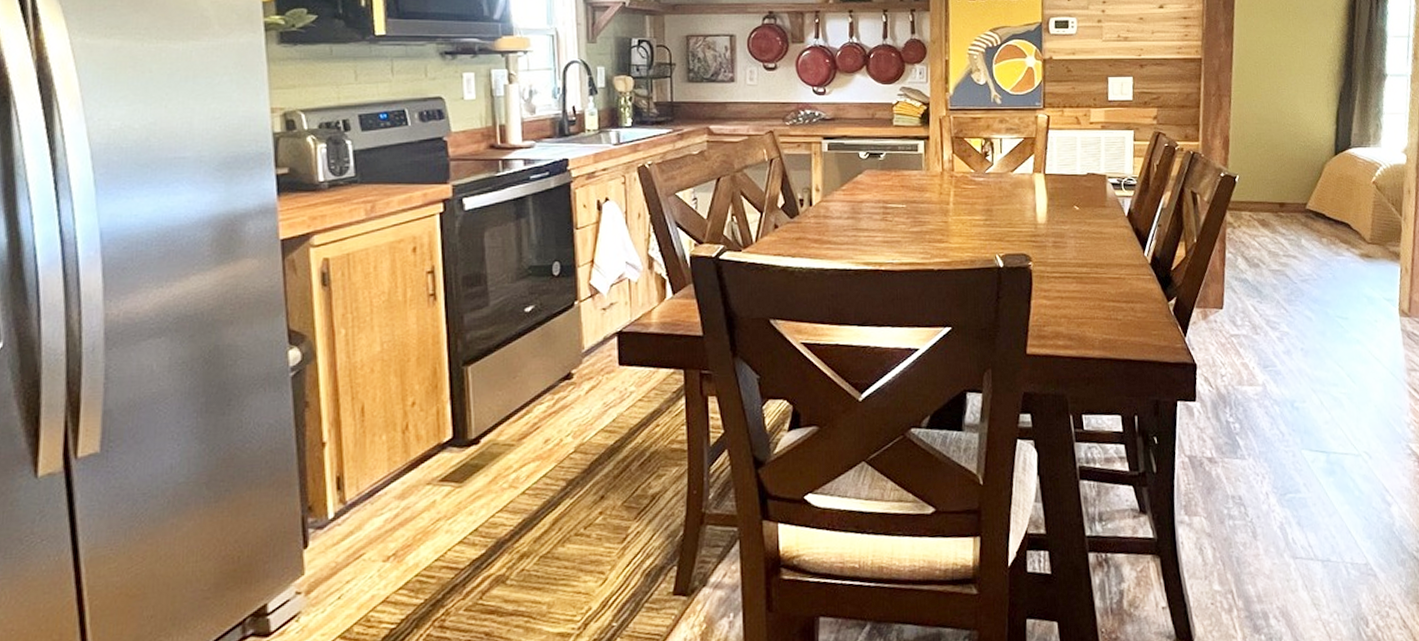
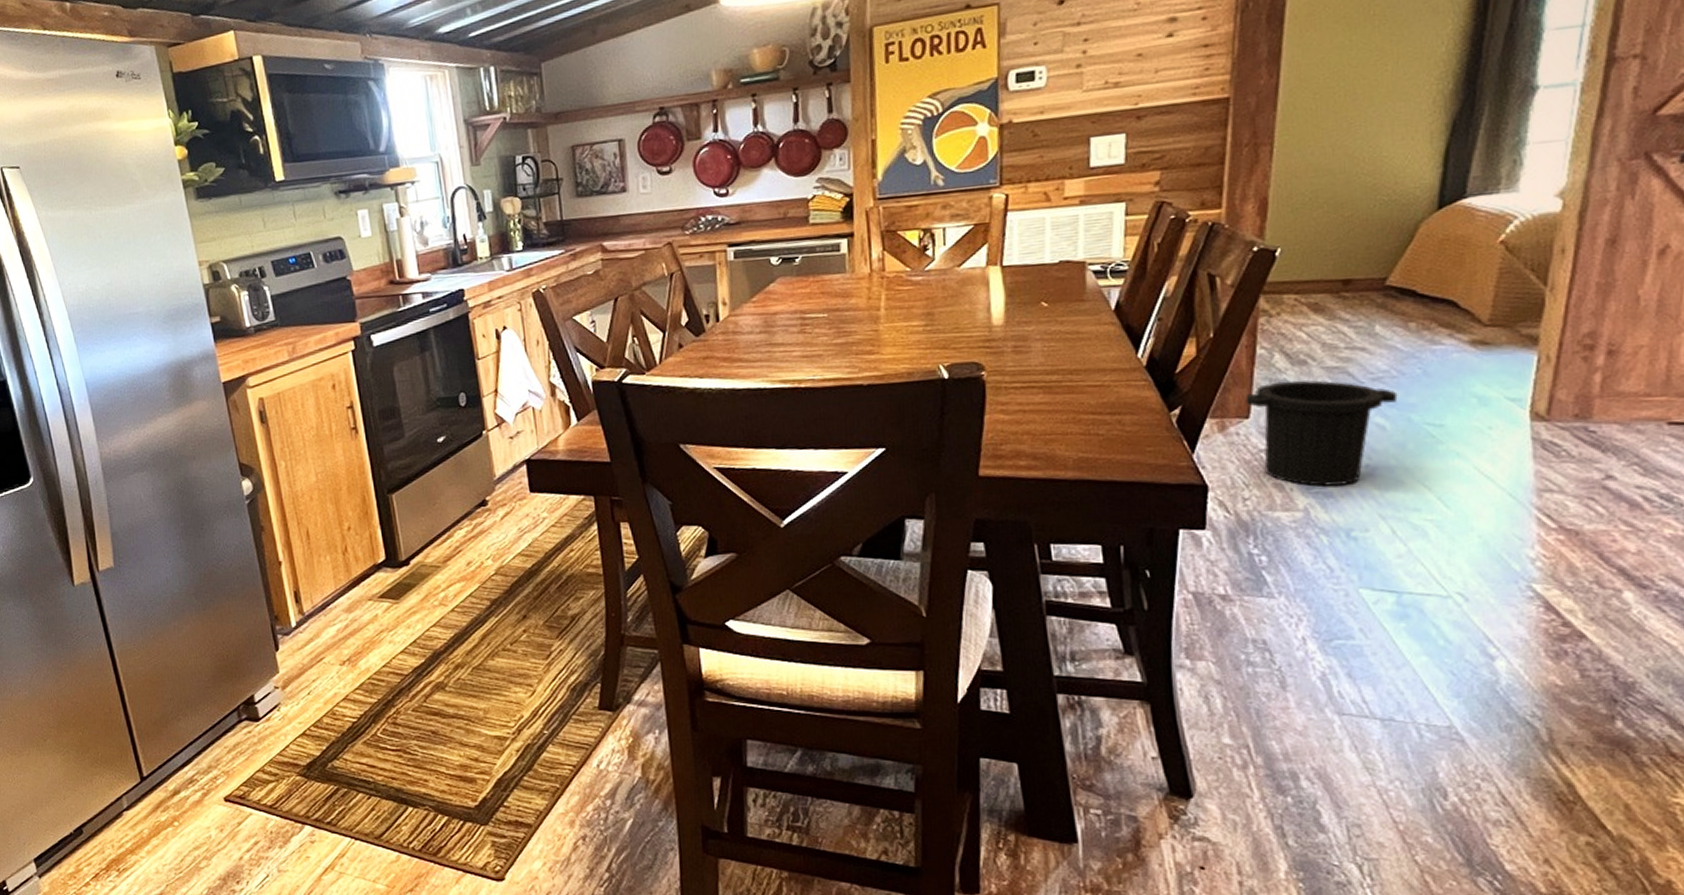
trash can: none [1220,279,1319,365] -> present [1245,380,1398,486]

